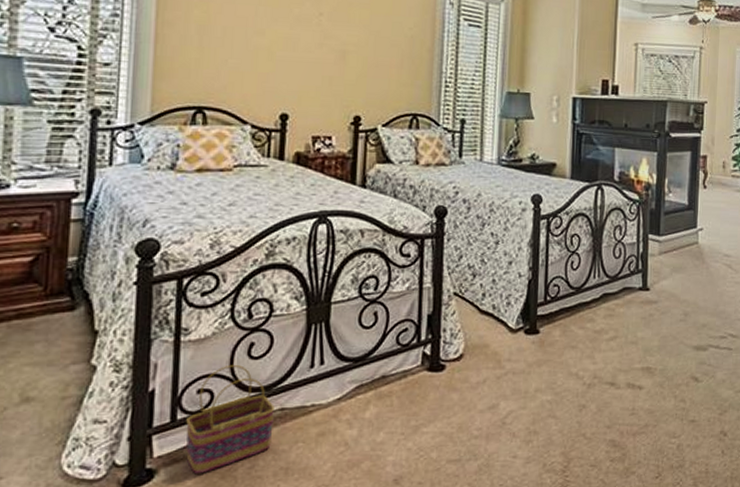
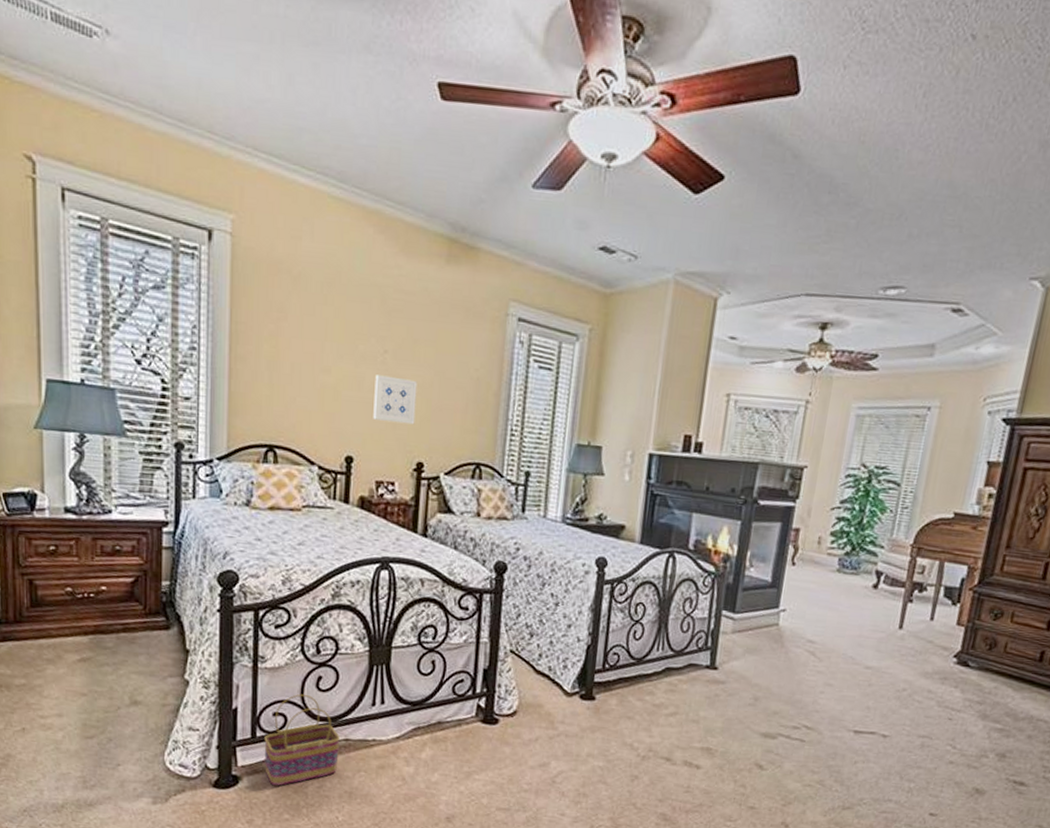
wall art: none [309,36,353,81] -> present [373,375,418,425]

